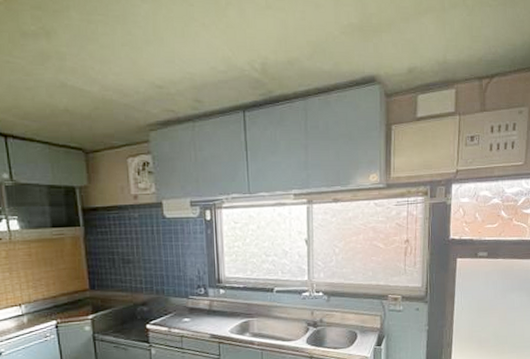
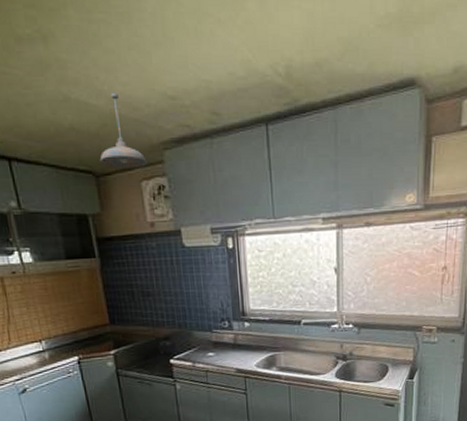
pendant light: none [90,81,134,147] -> present [99,92,147,169]

